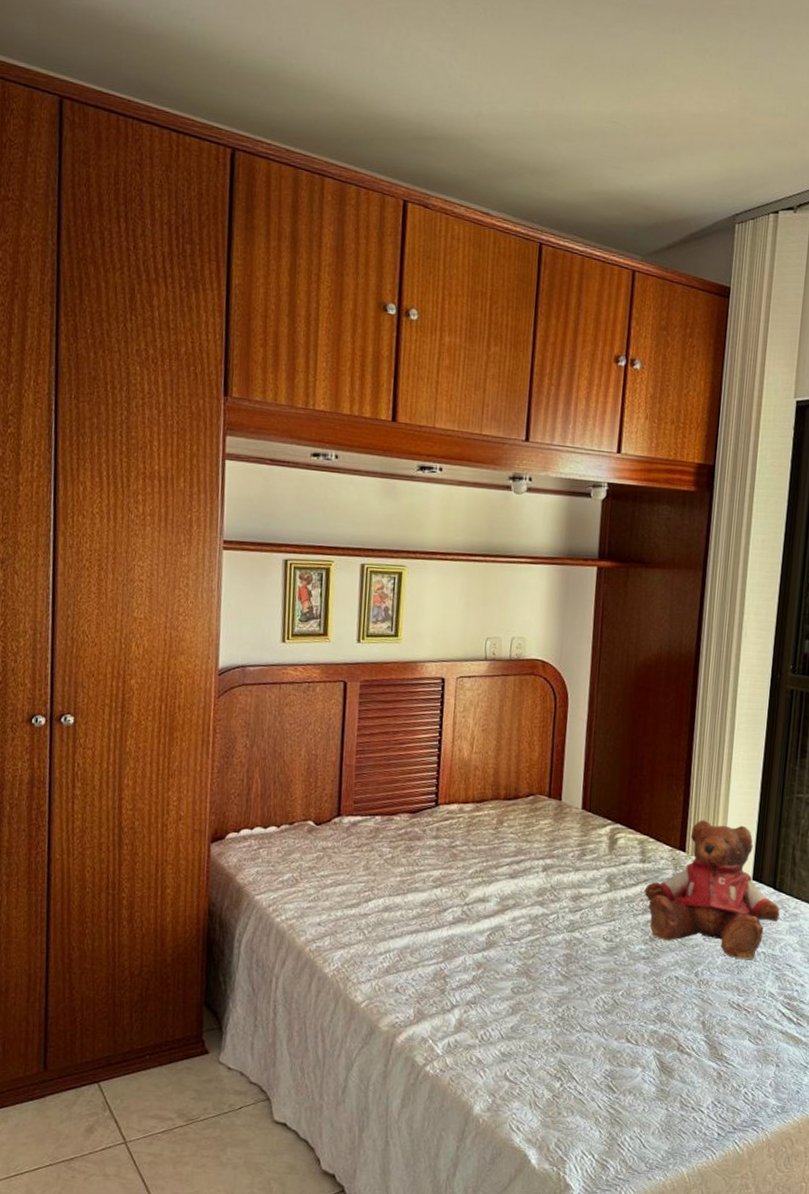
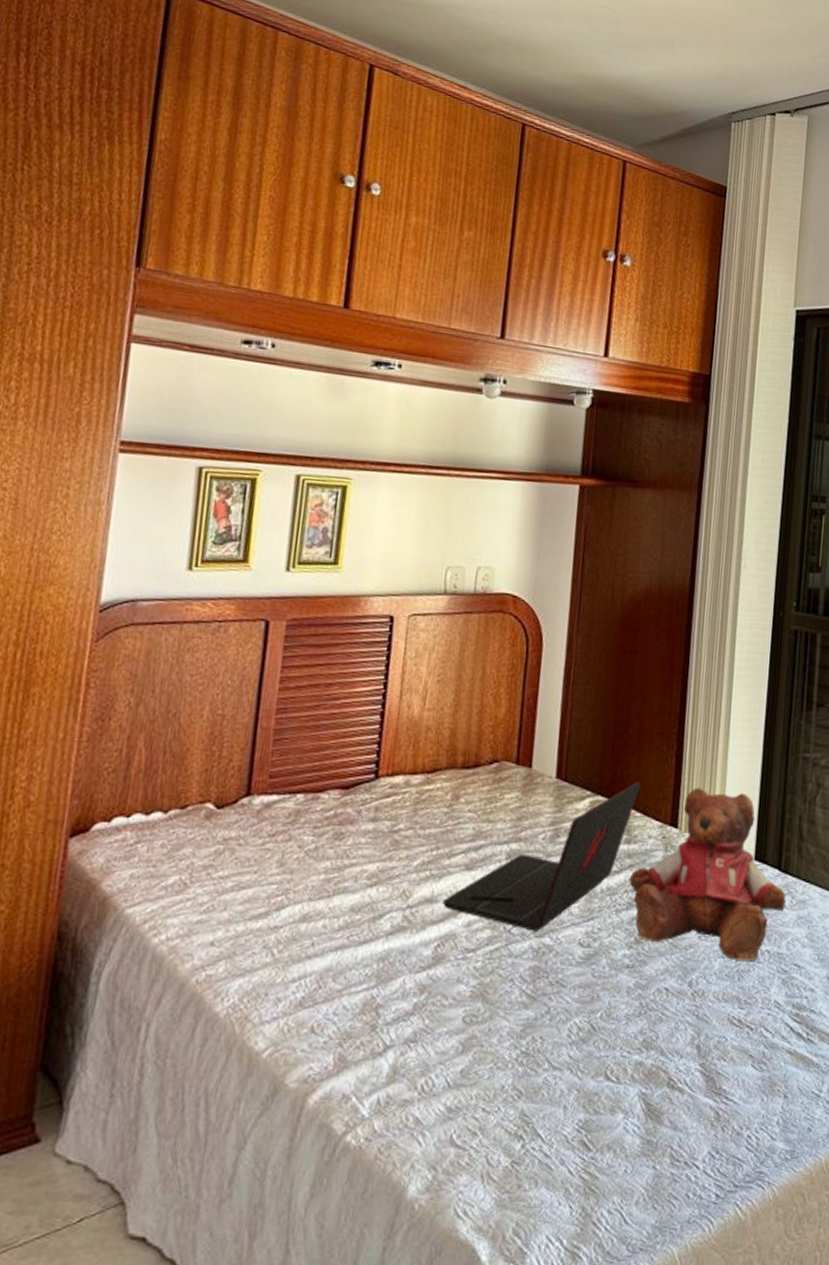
laptop: none [492,813,654,927] -> present [442,781,641,931]

